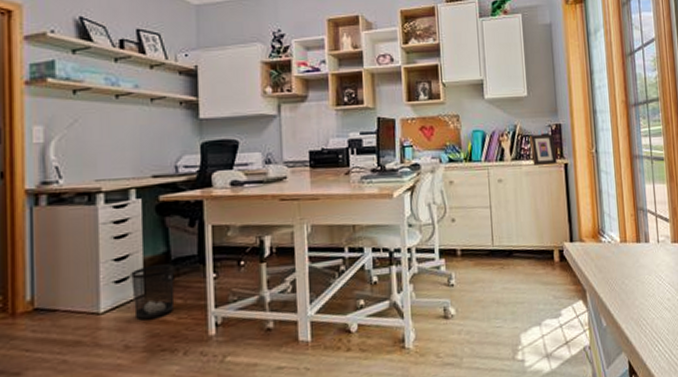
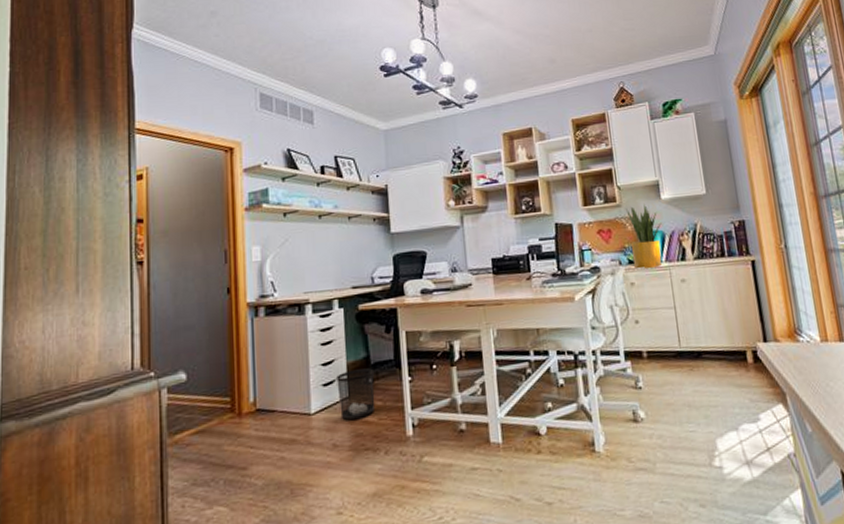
planter: none [449,102,483,168] -> present [626,204,662,269]
picture frame: present [529,134,557,165] -> none [710,230,743,264]

